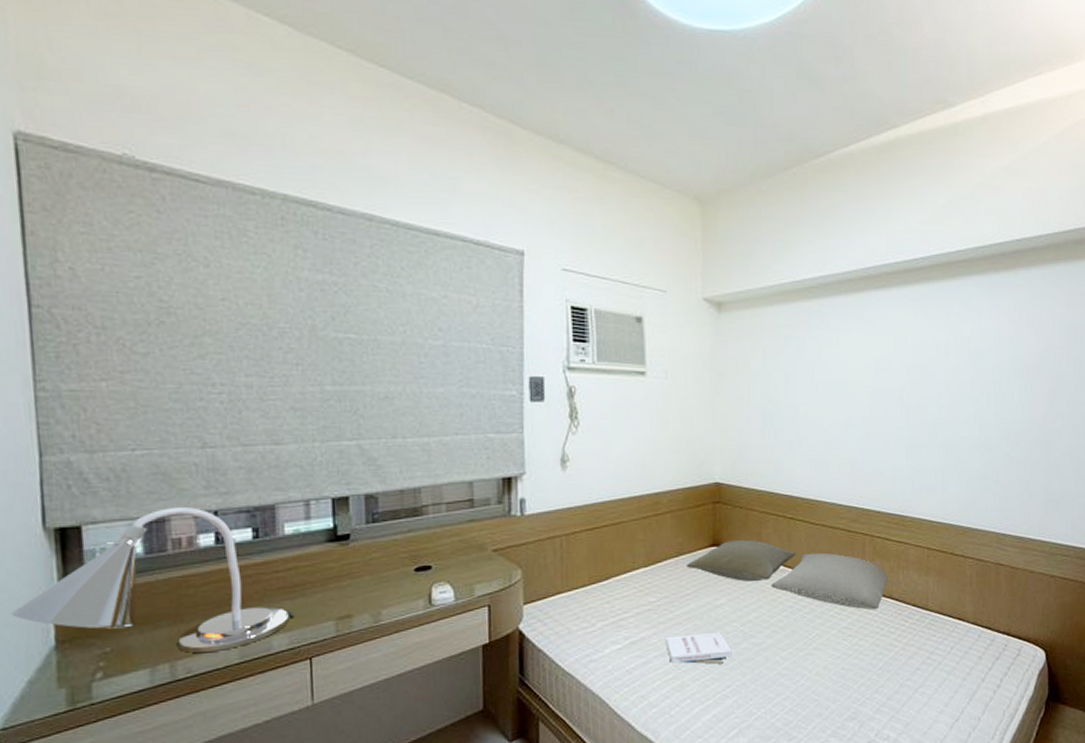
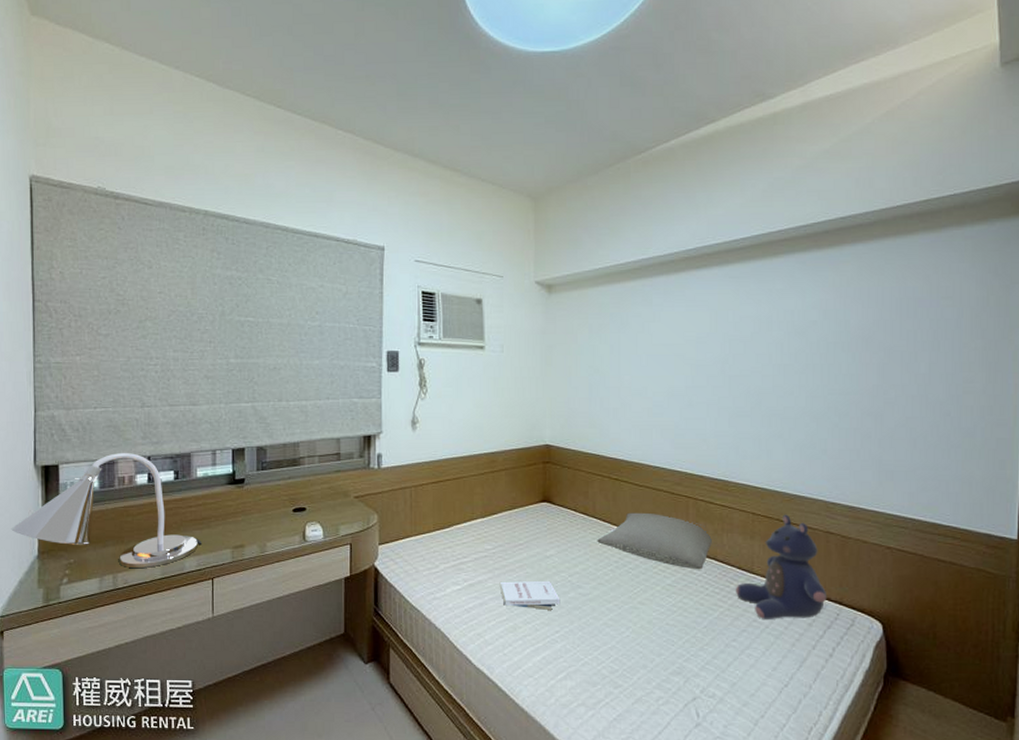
pillow: present [687,540,796,582] -> none [519,498,621,537]
teddy bear: none [910,548,997,656] -> present [735,514,827,619]

